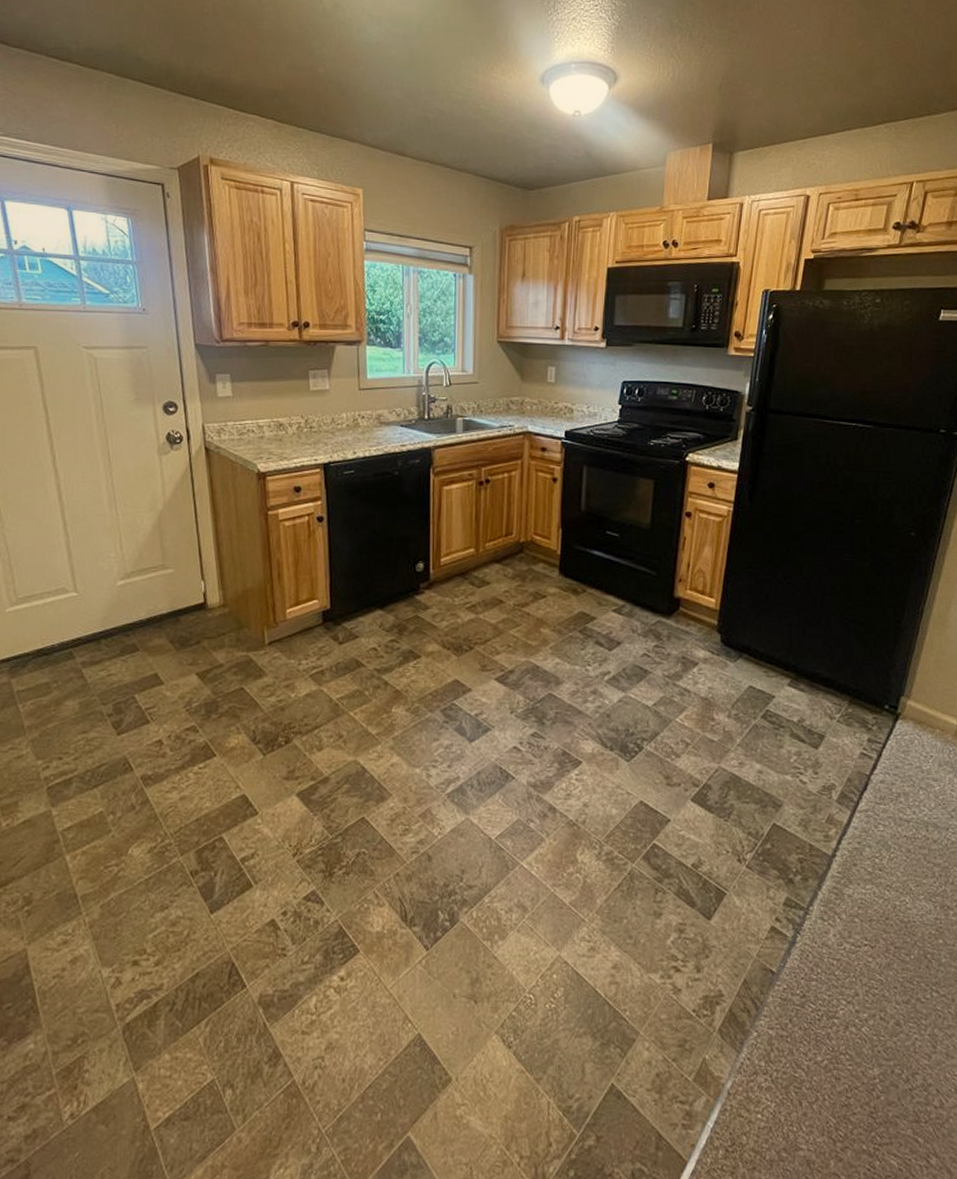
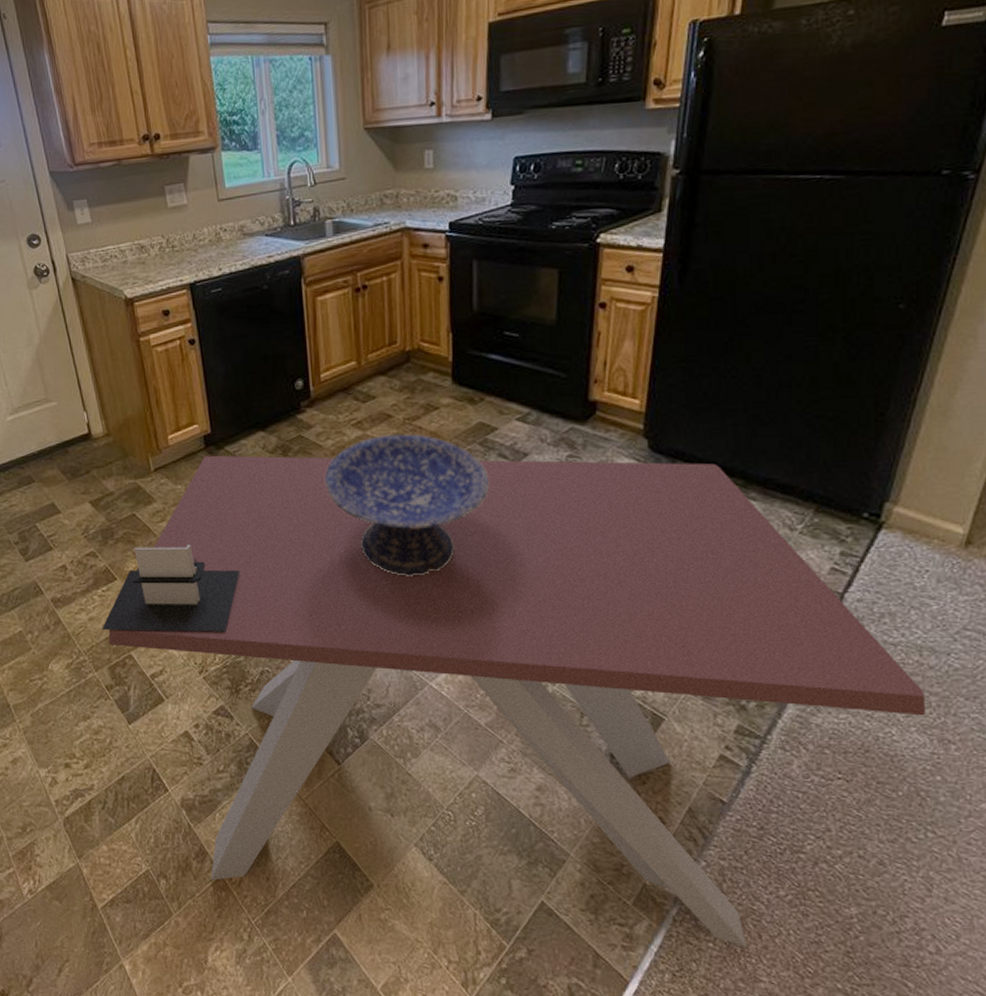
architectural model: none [193,720,346,812] -> present [102,544,240,632]
dining table: none [198,631,932,1116] -> present [108,455,926,948]
decorative bowl: none [437,619,586,756] -> present [325,434,489,576]

